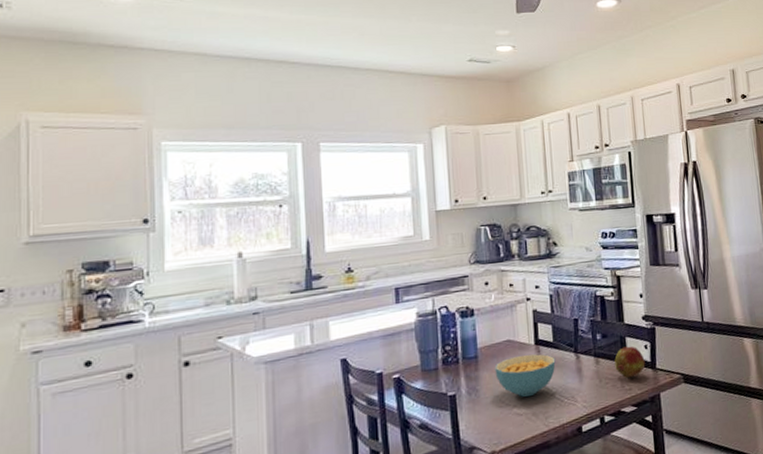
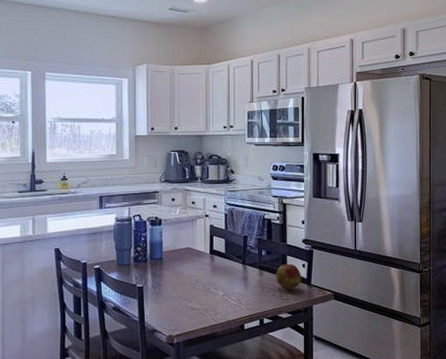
cereal bowl: present [494,354,556,398] -> none [175,261,226,296]

